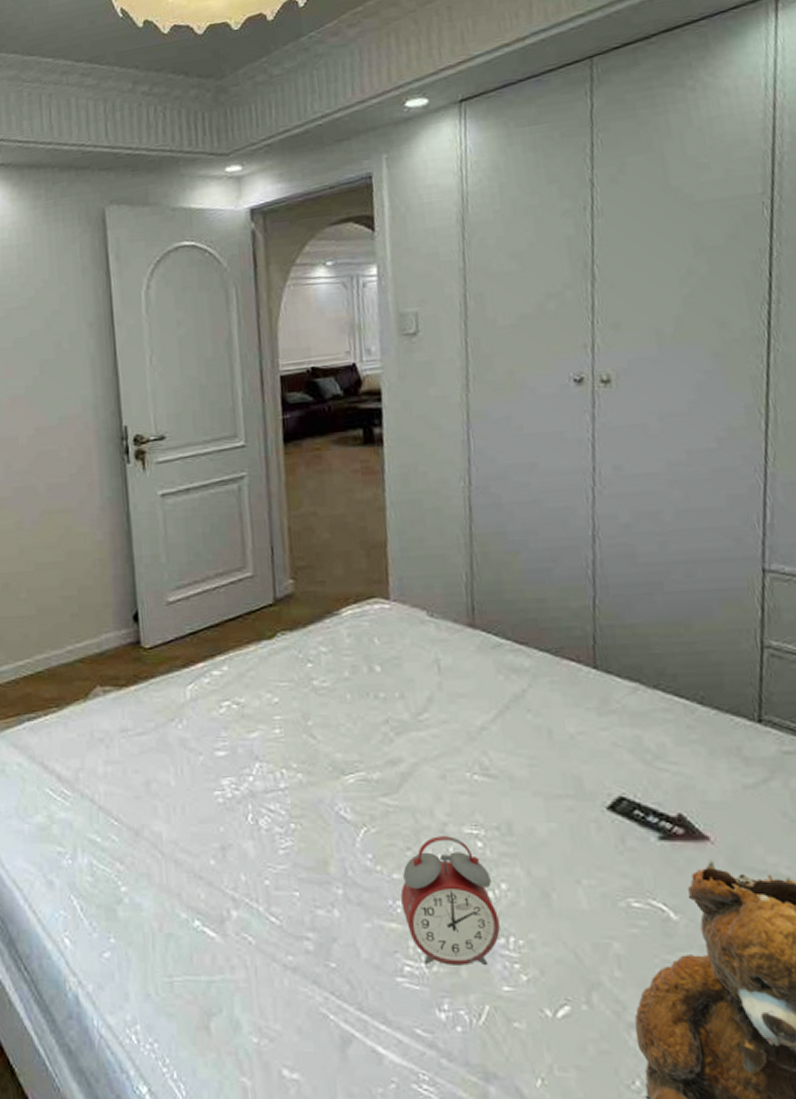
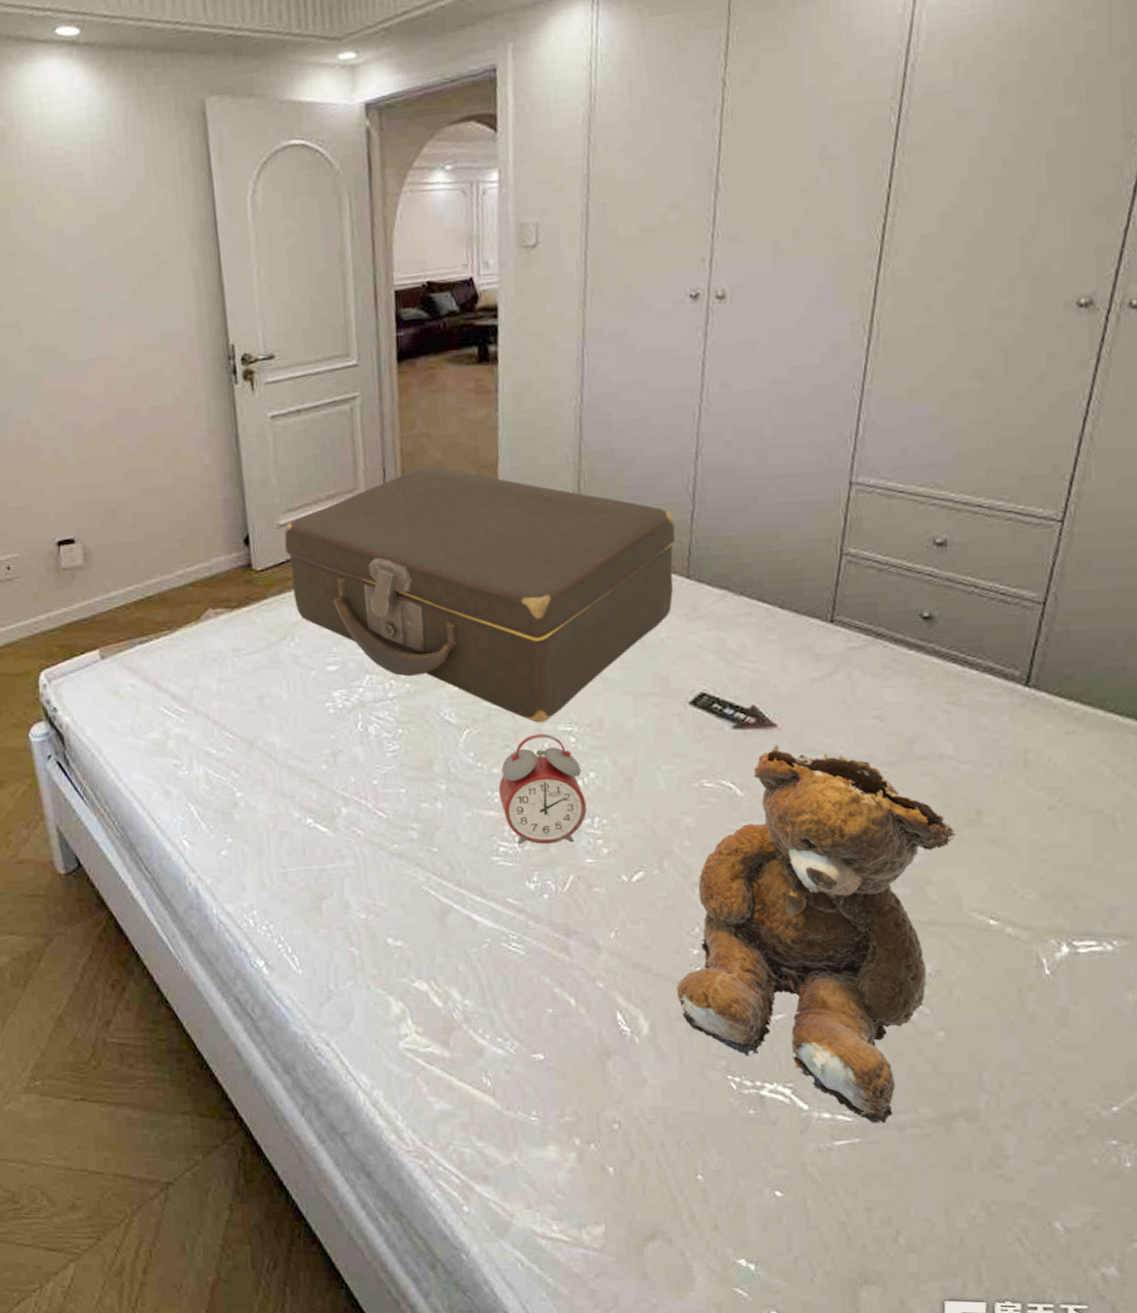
suitcase: none [173,544,580,823] -> present [284,464,675,723]

